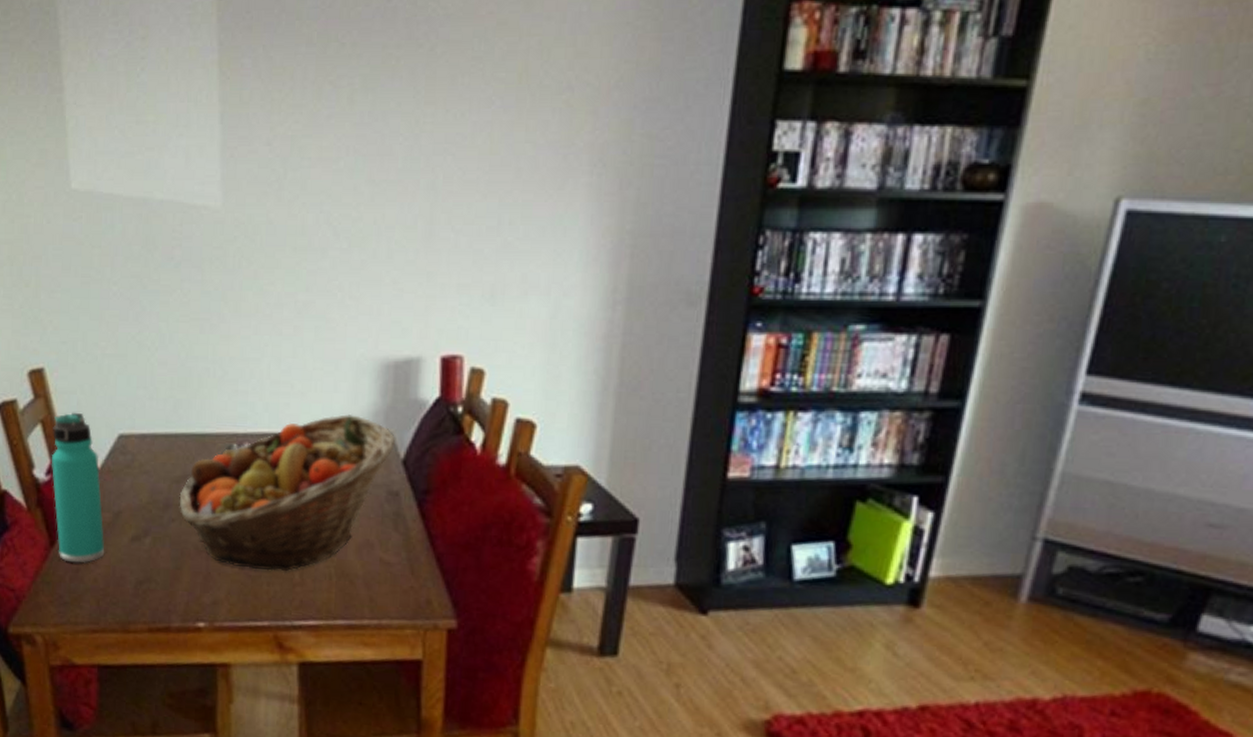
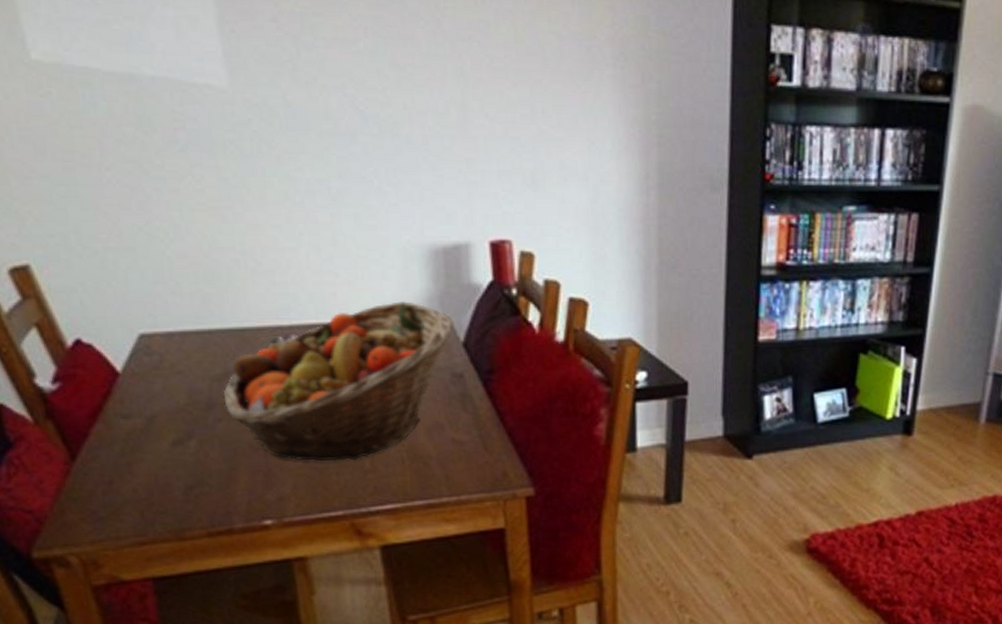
thermos bottle: present [51,412,105,564] -> none [53,312,142,475]

